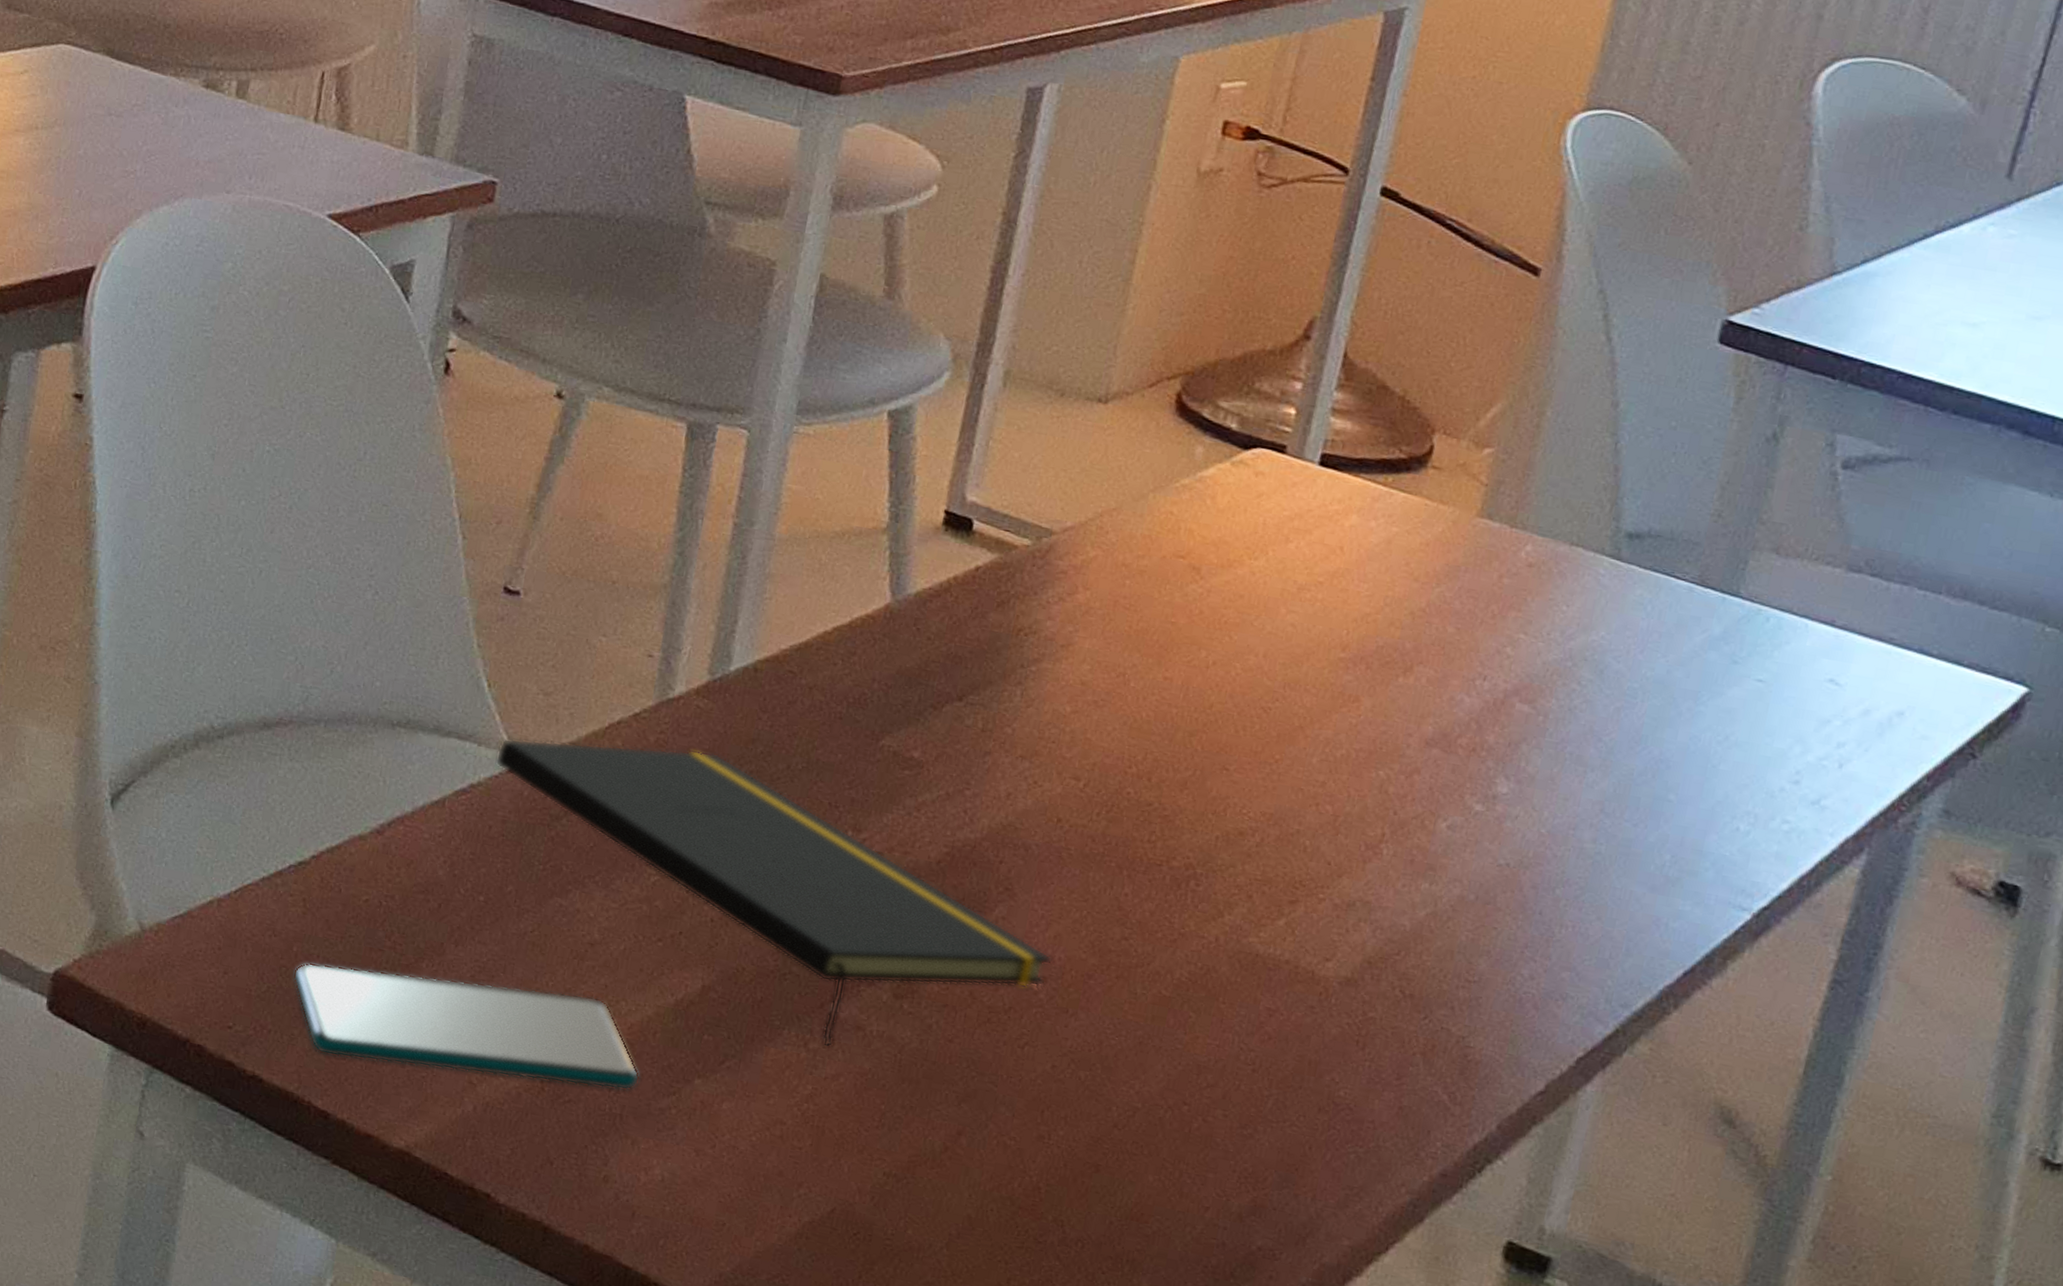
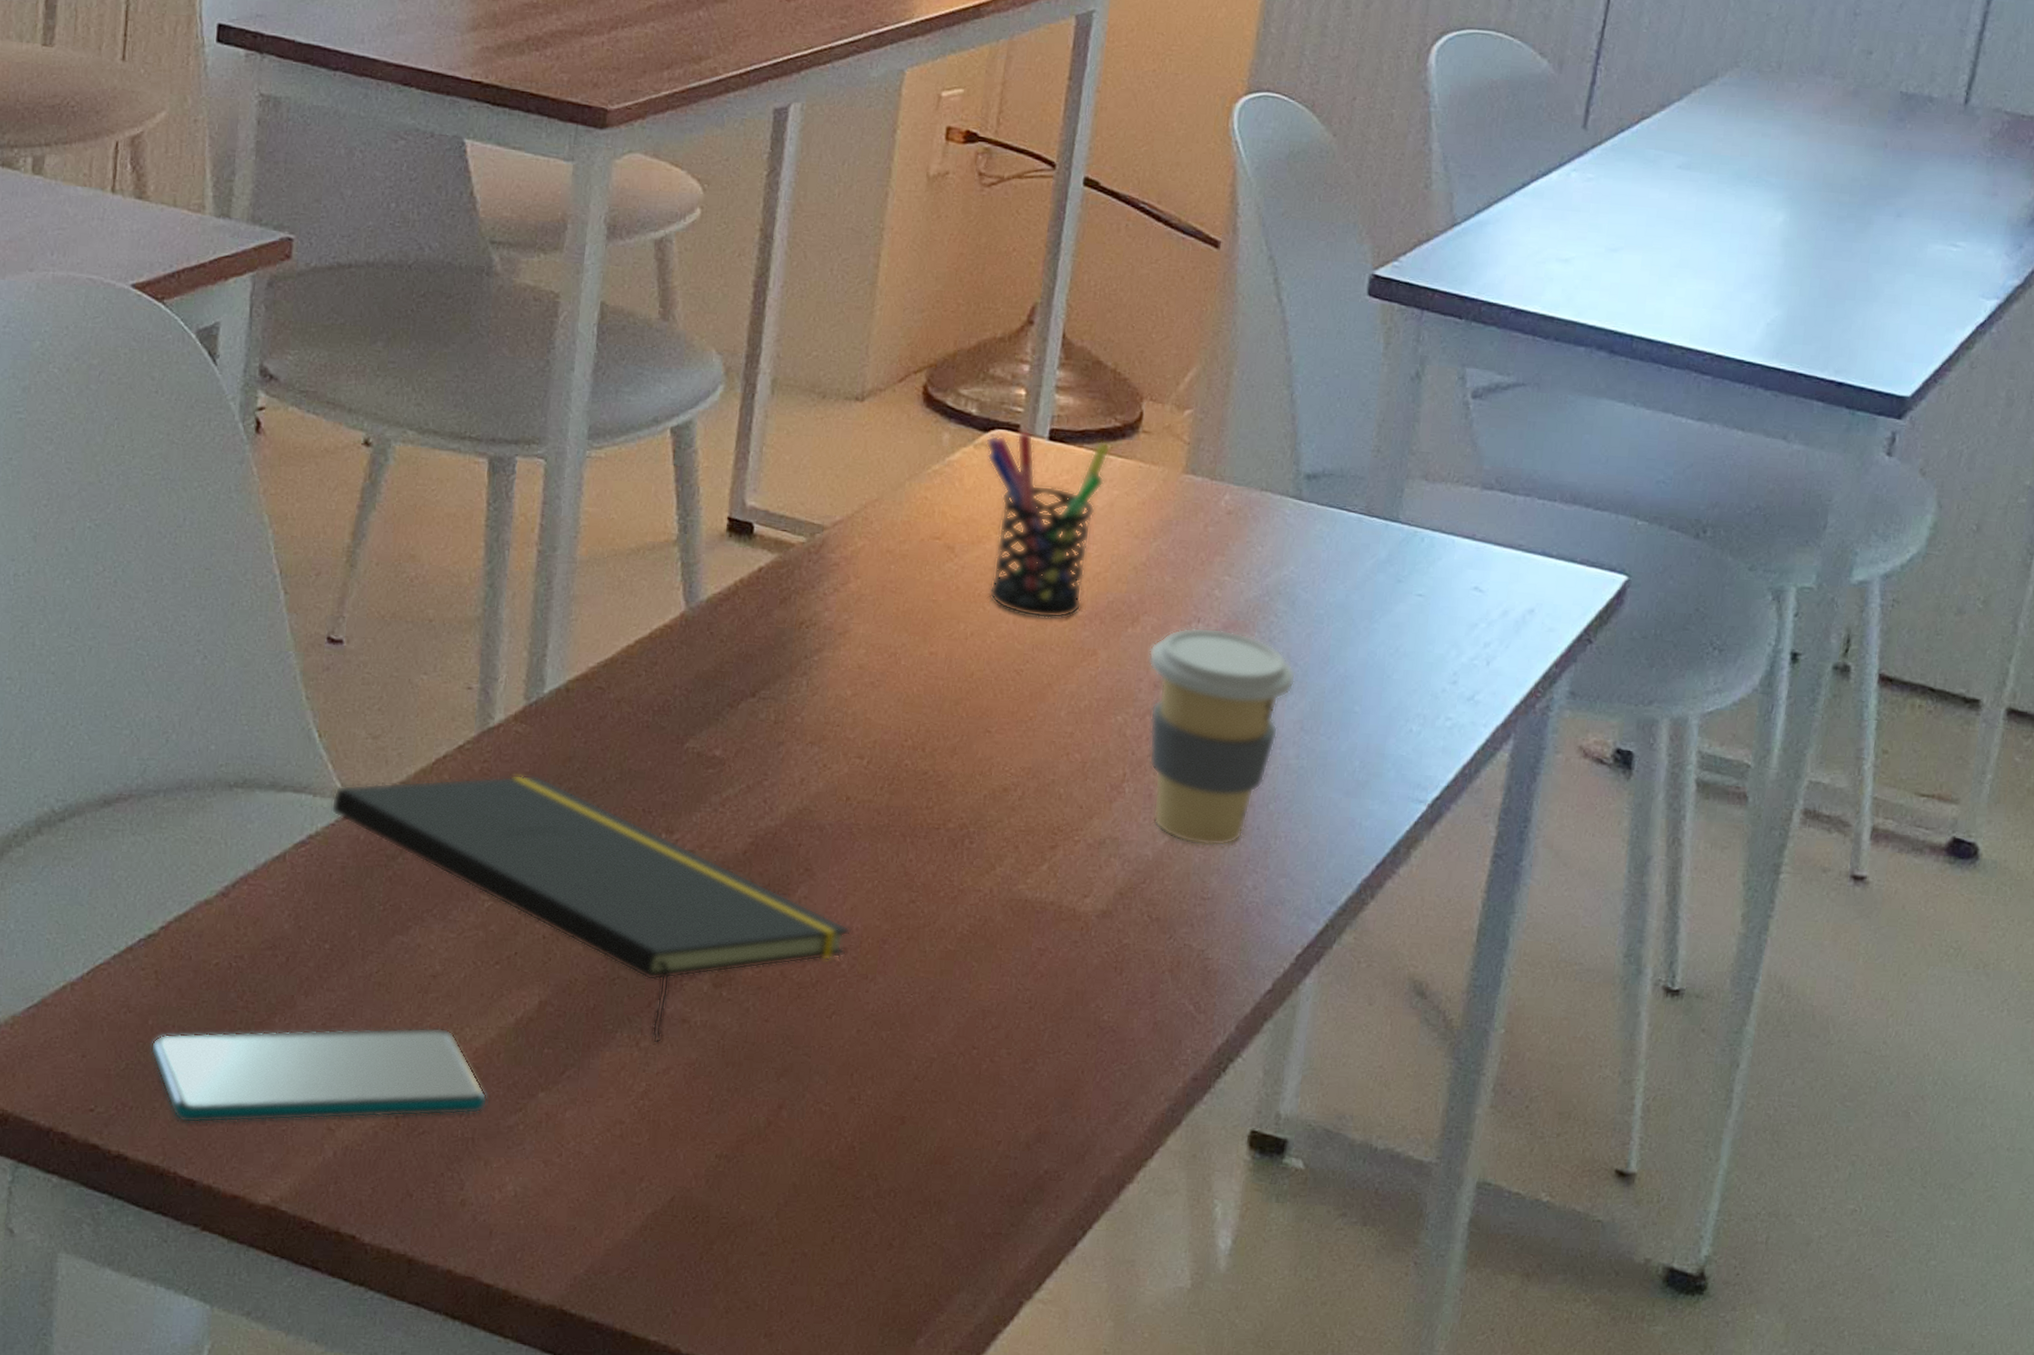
pen holder: none [1237,451,1393,658] -> present [986,430,1111,619]
coffee cup: none [1413,684,1600,928] -> present [1148,627,1297,847]

